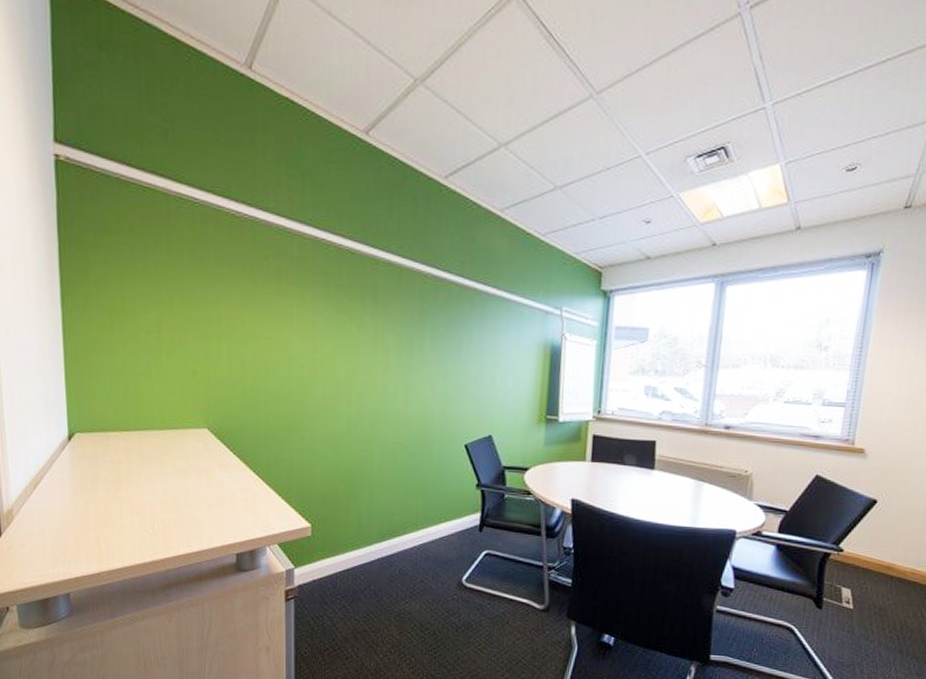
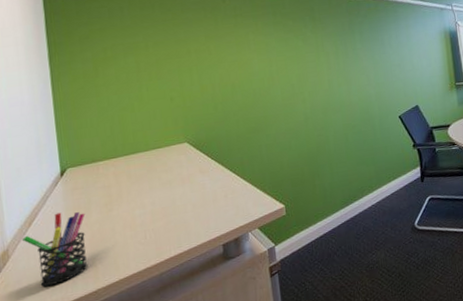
pen holder: none [27,480,92,558] -> present [22,212,88,287]

